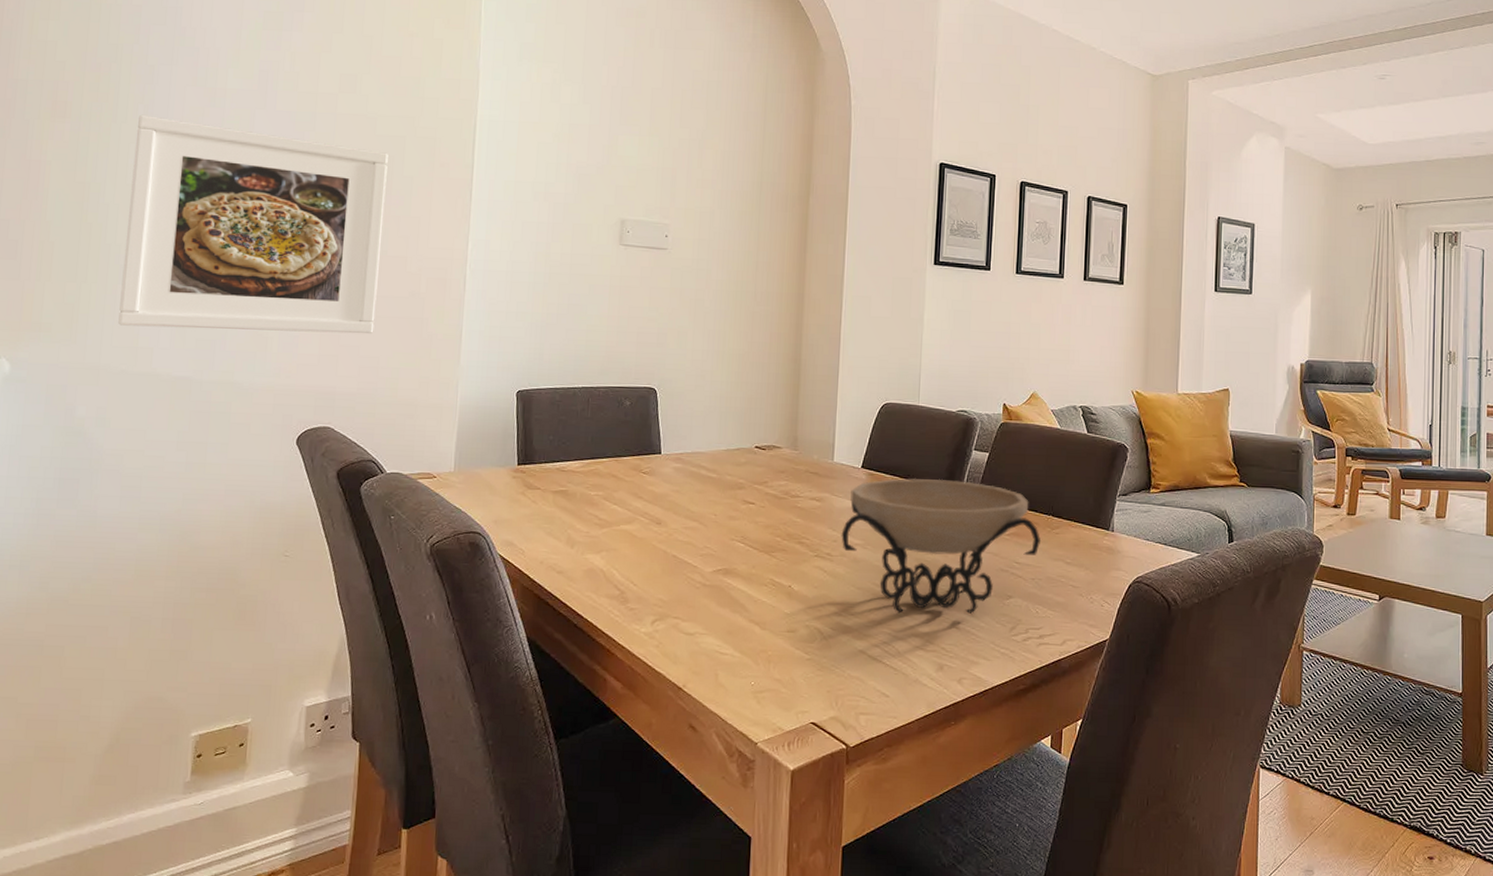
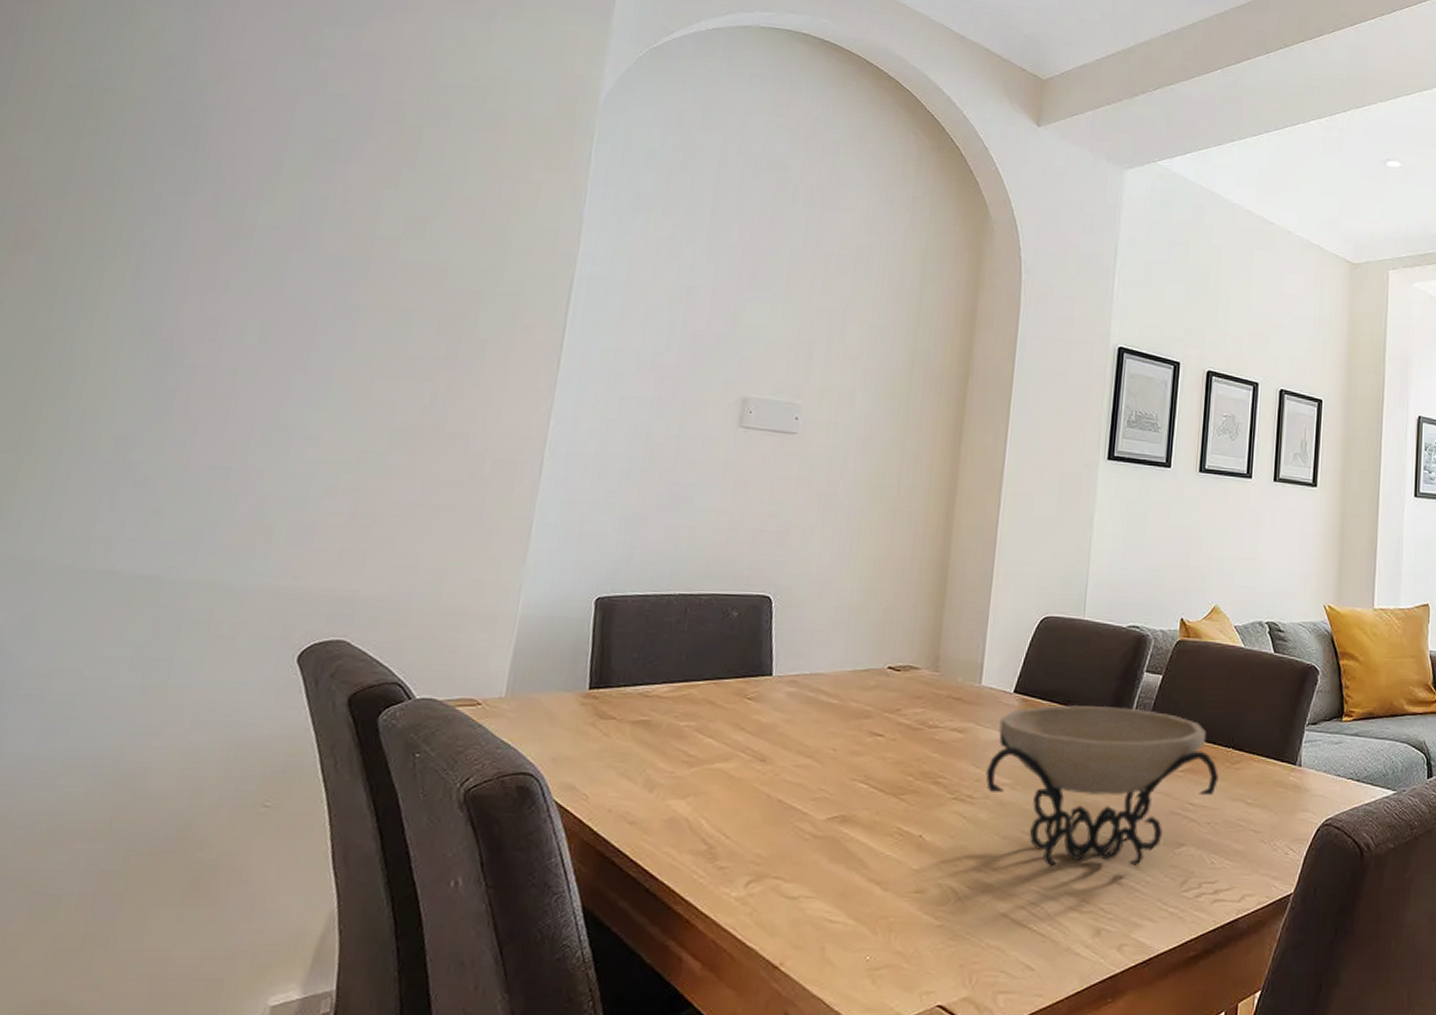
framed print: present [118,114,388,334] -> none [68,250,458,526]

